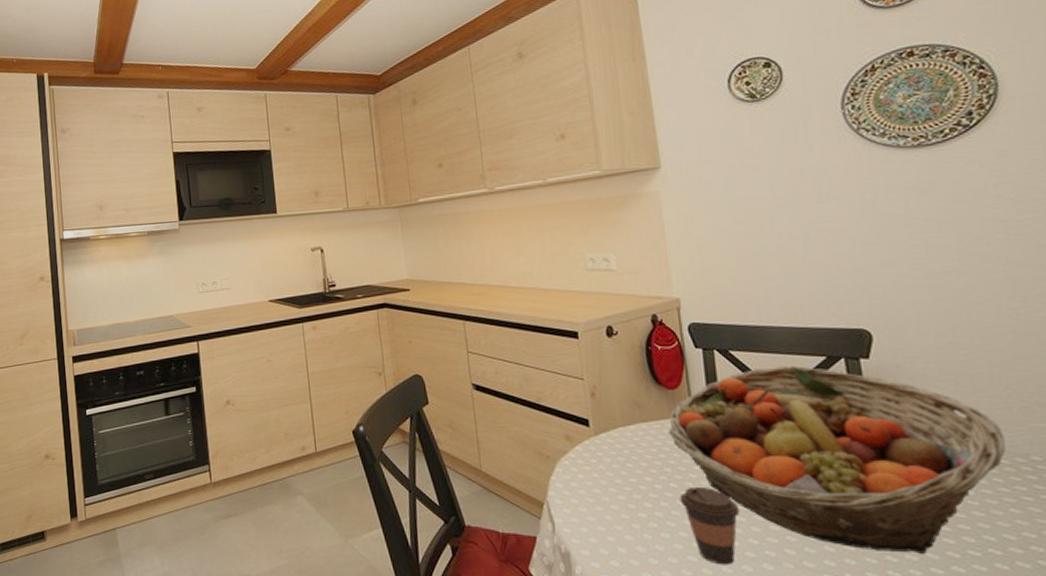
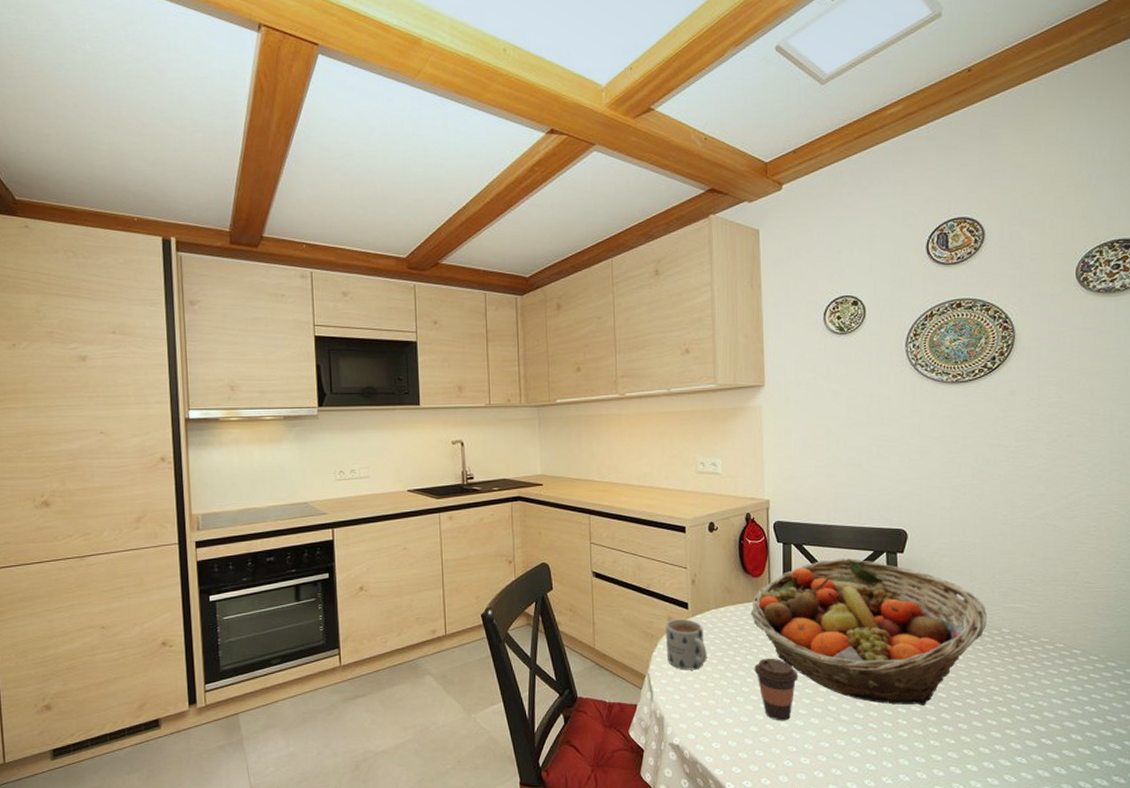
mug: none [563,437,618,499] -> present [665,618,707,670]

